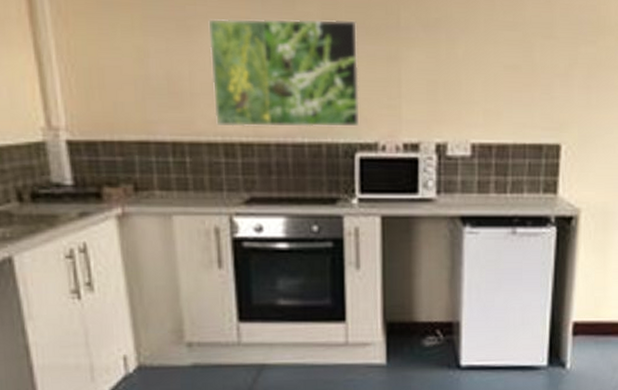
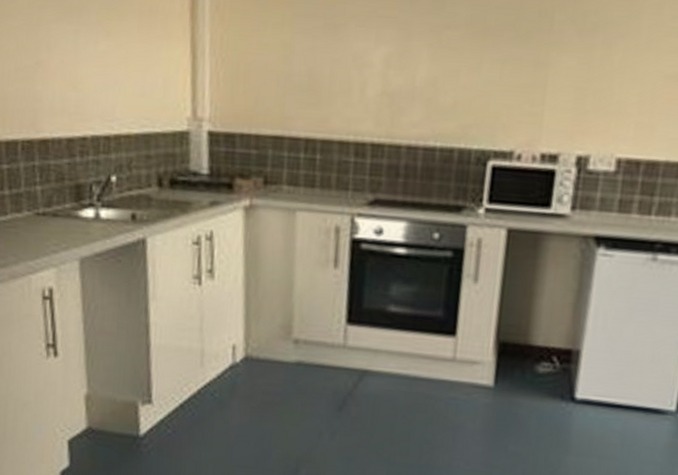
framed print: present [208,18,359,127] -> none [349,17,506,133]

